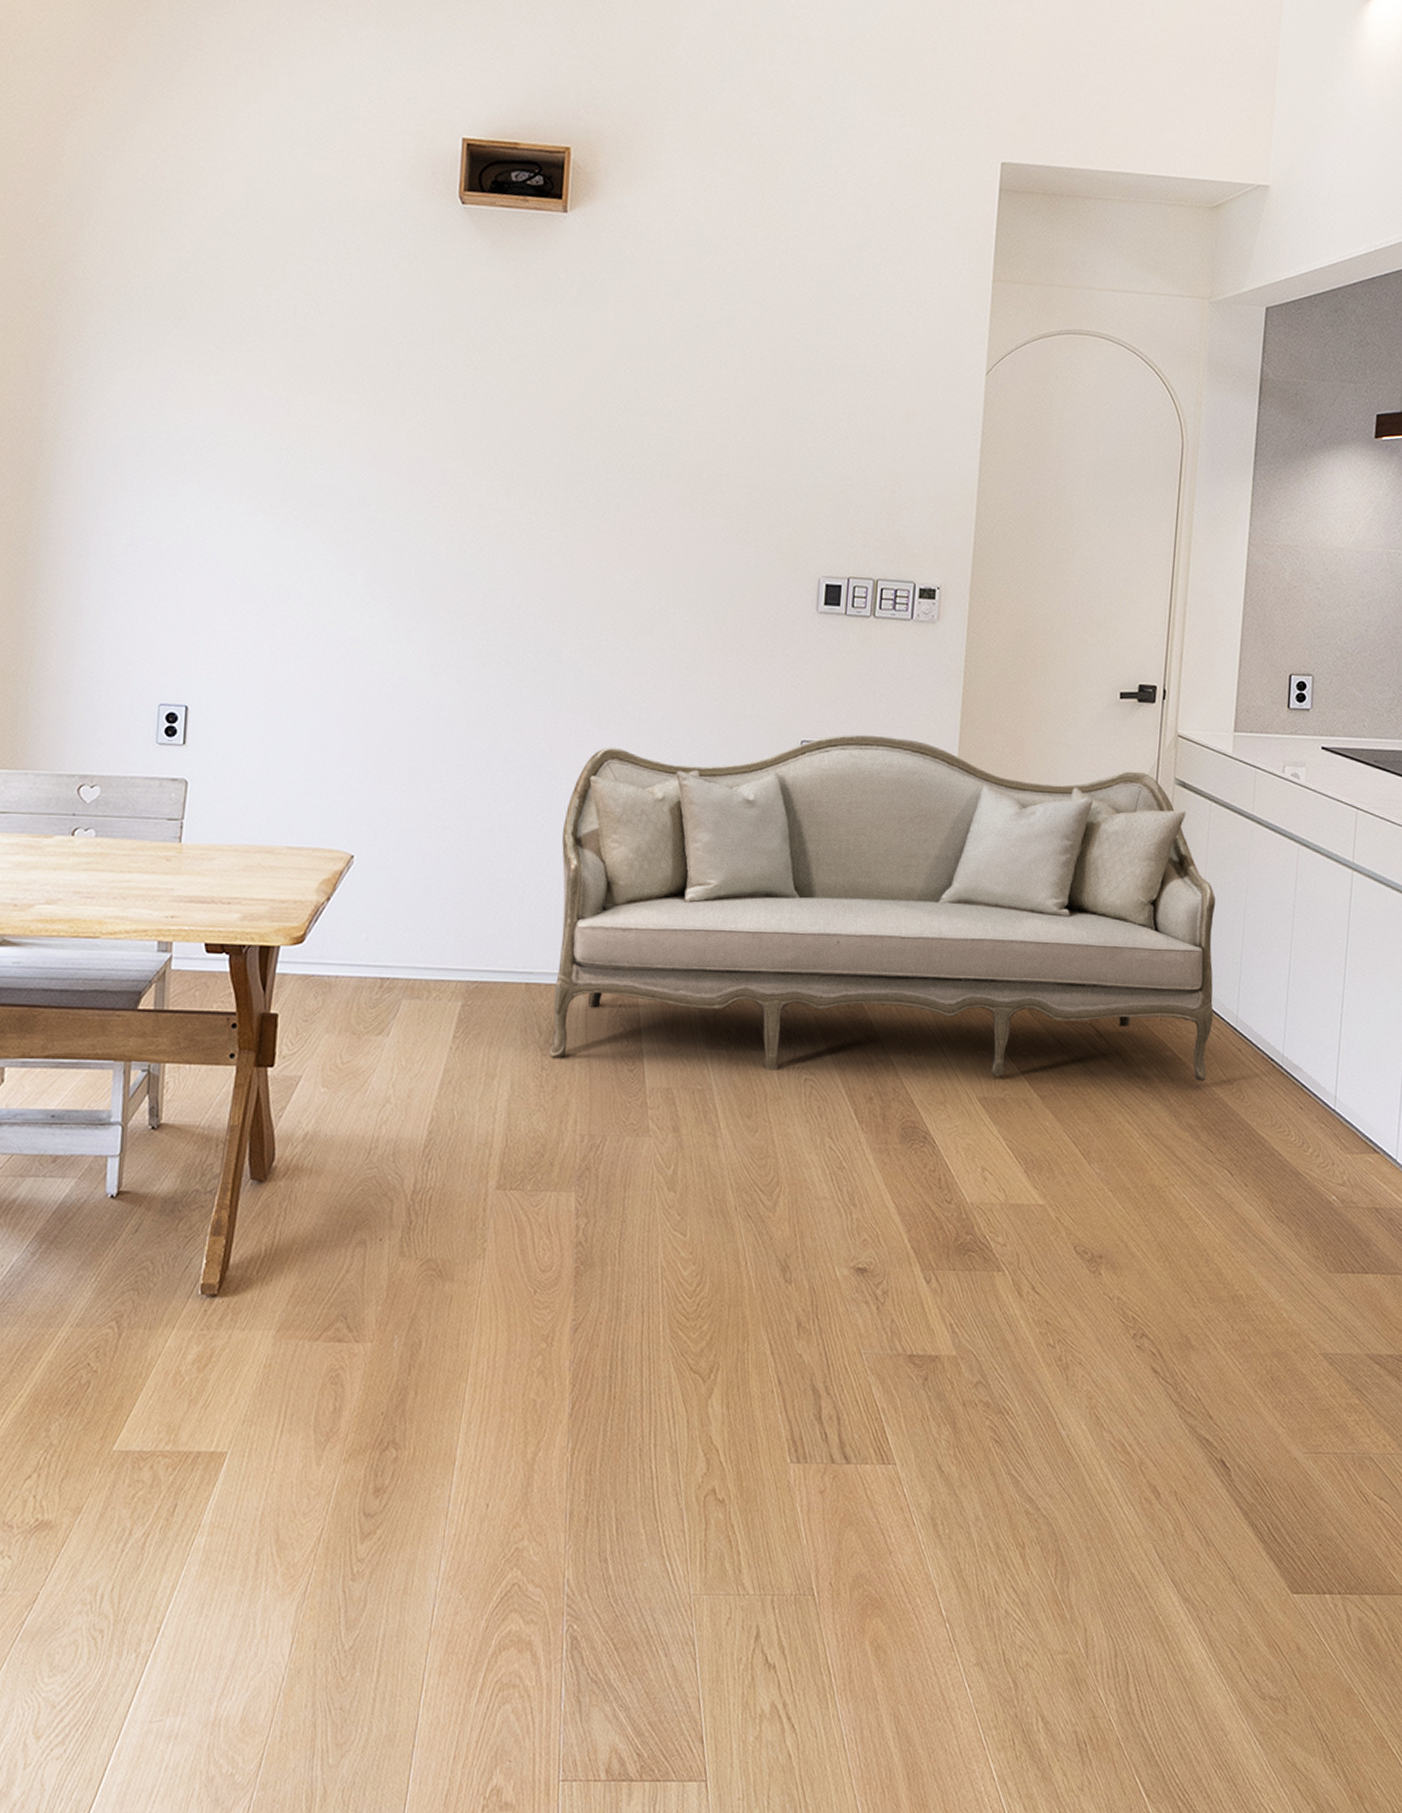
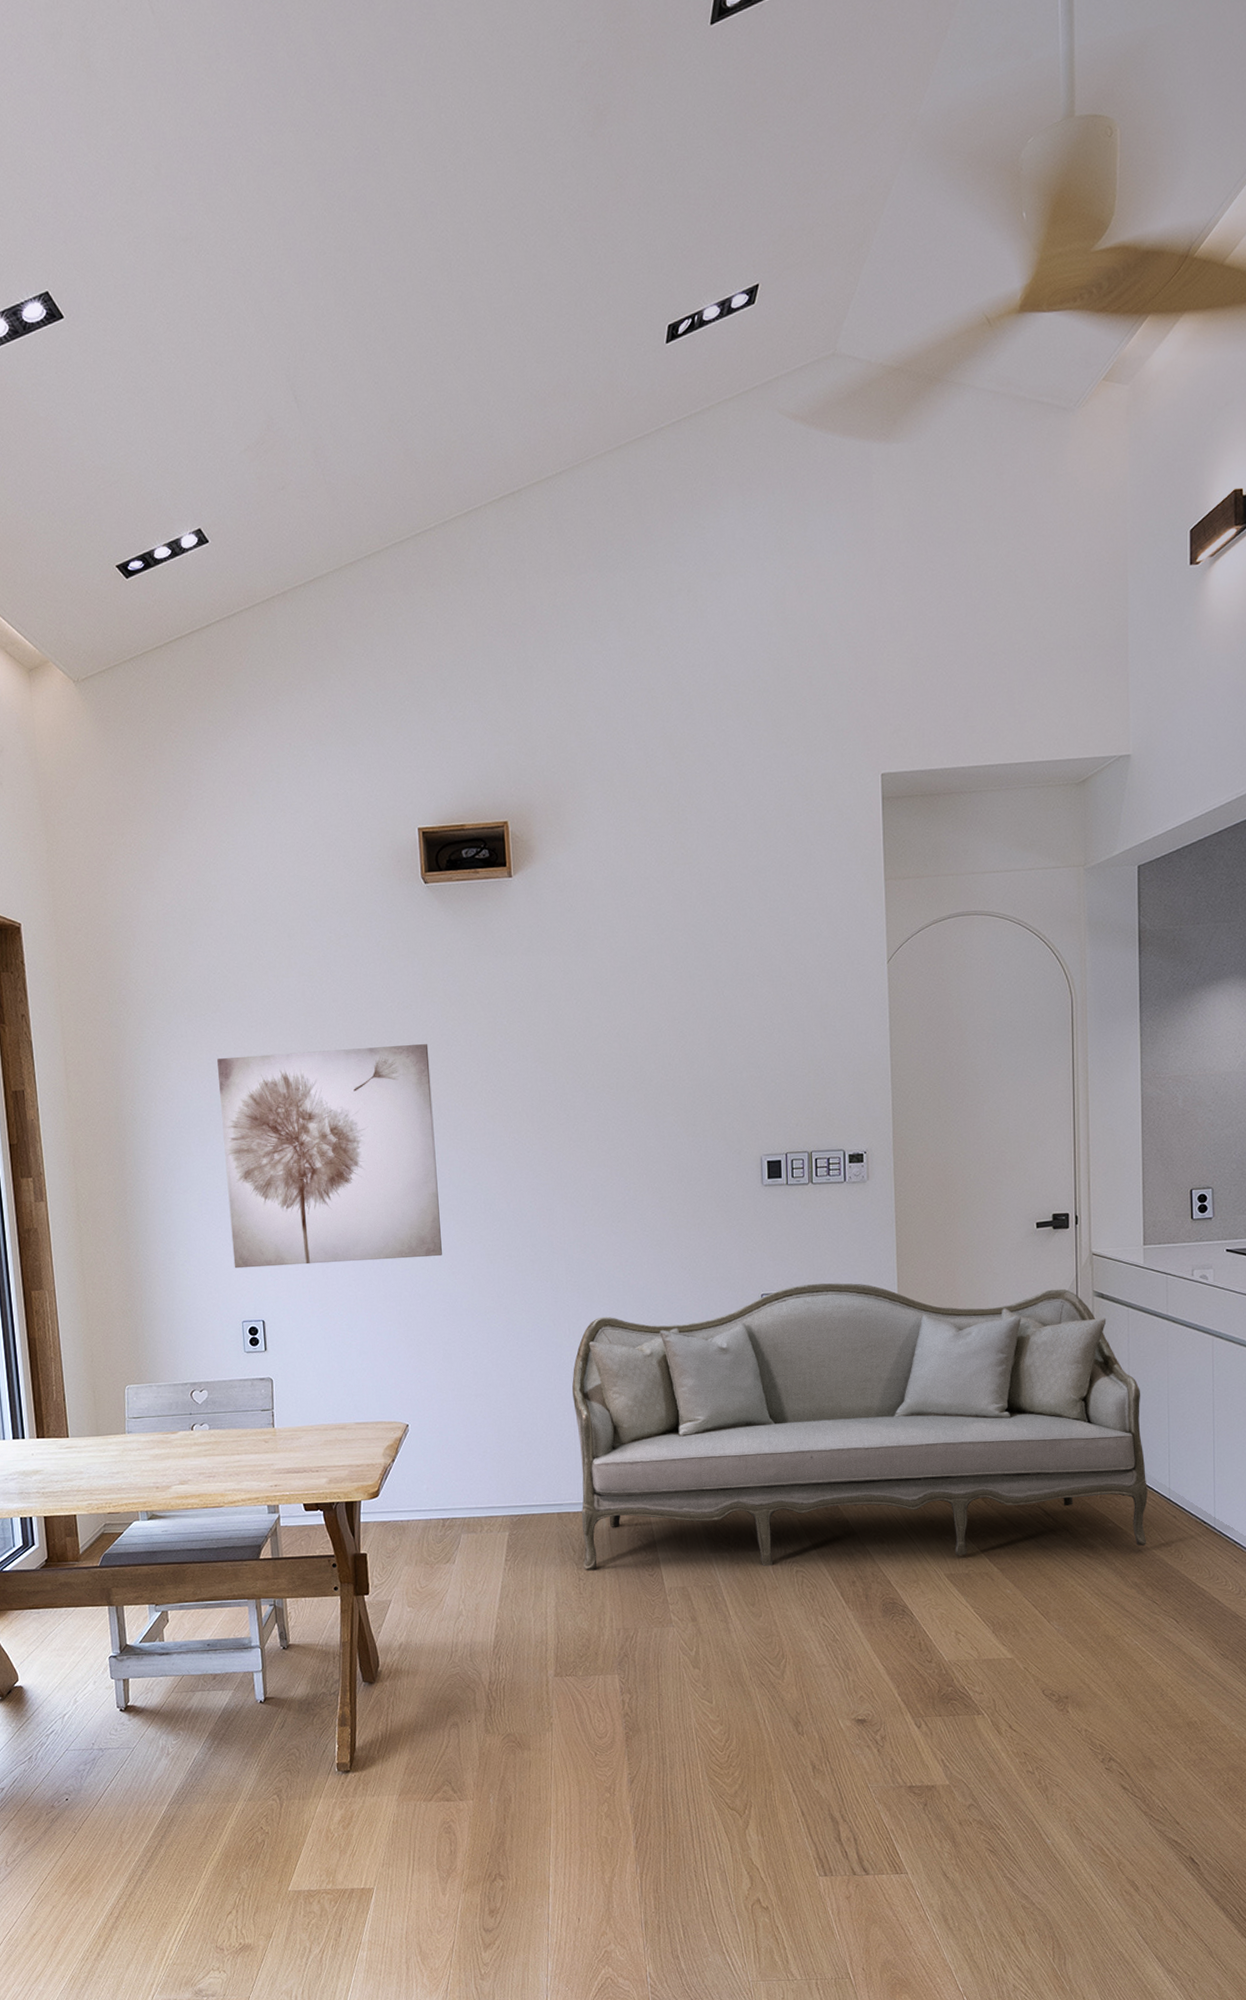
wall art: none [158,376,441,652] -> present [217,1044,442,1269]

